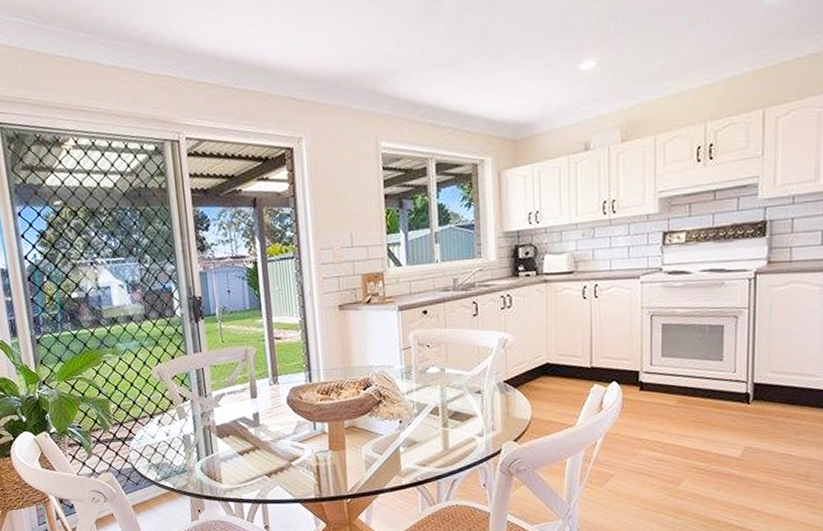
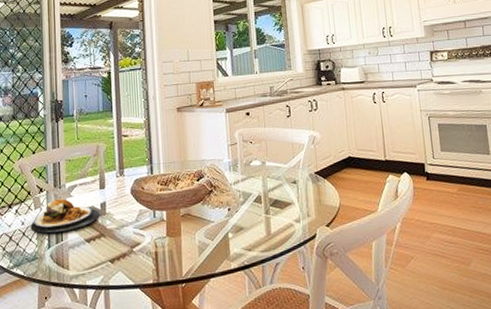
plate: none [176,408,253,445] -> present [30,198,100,233]

